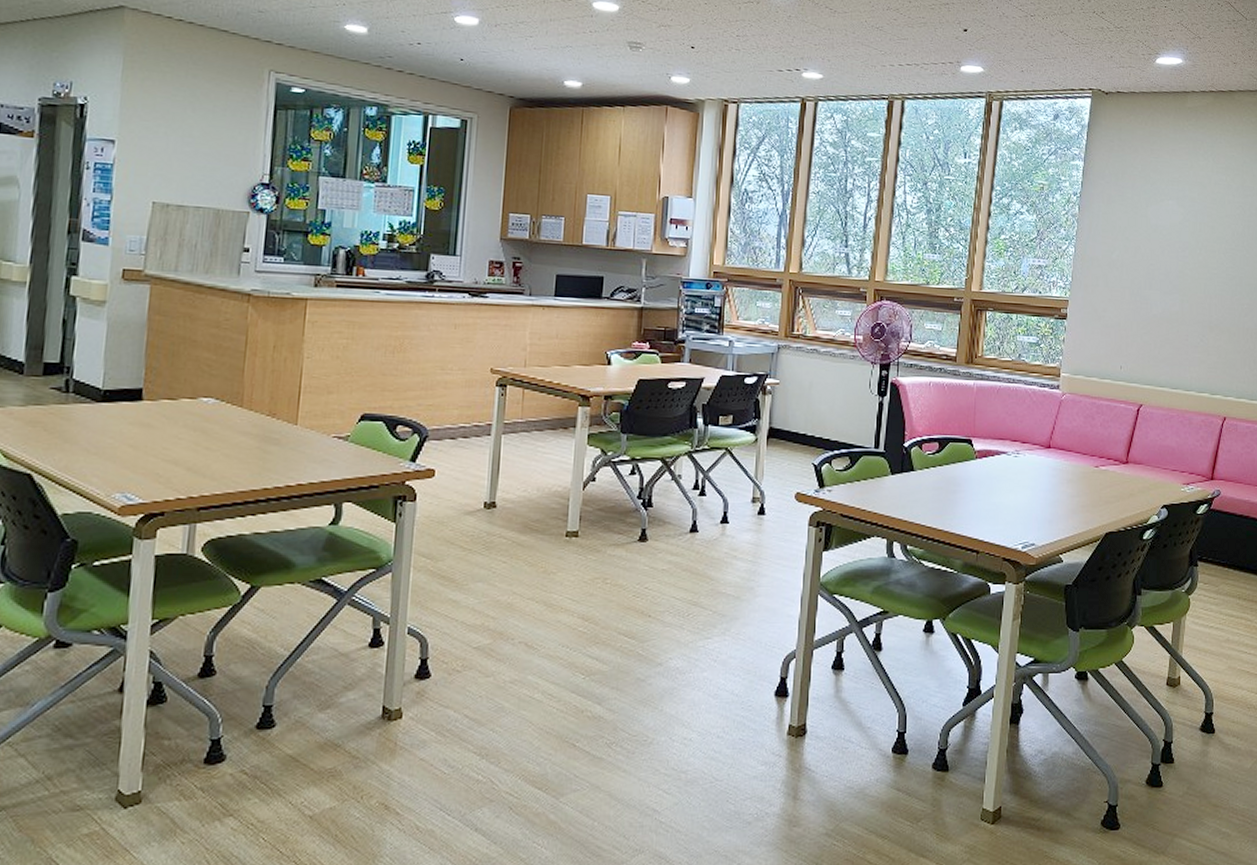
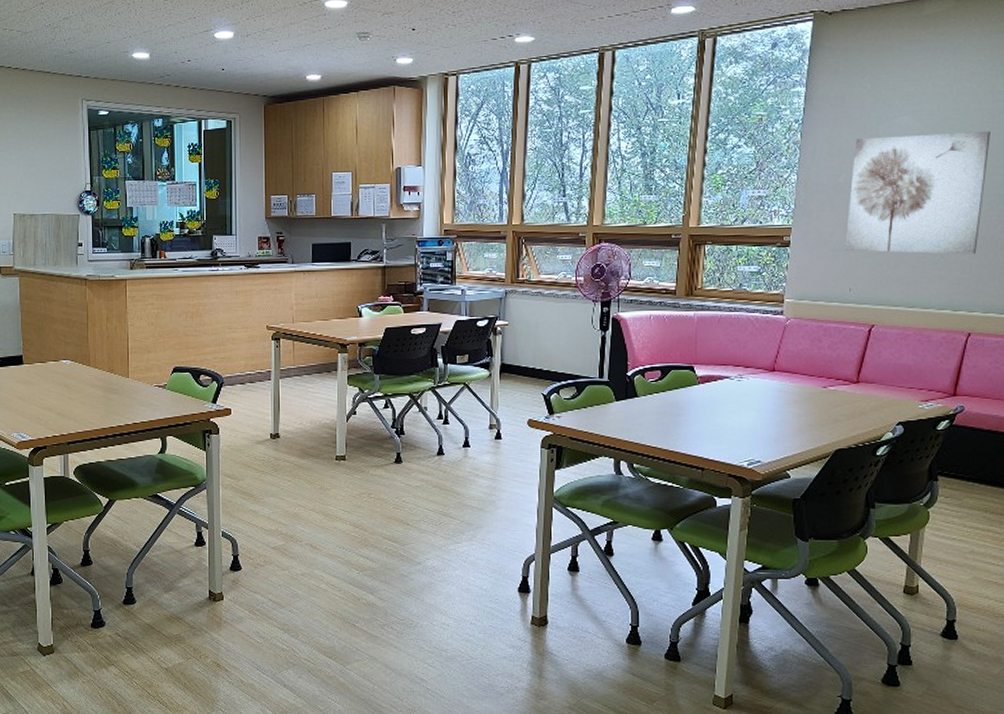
wall art: none [1117,217,1242,340] -> present [845,131,990,254]

